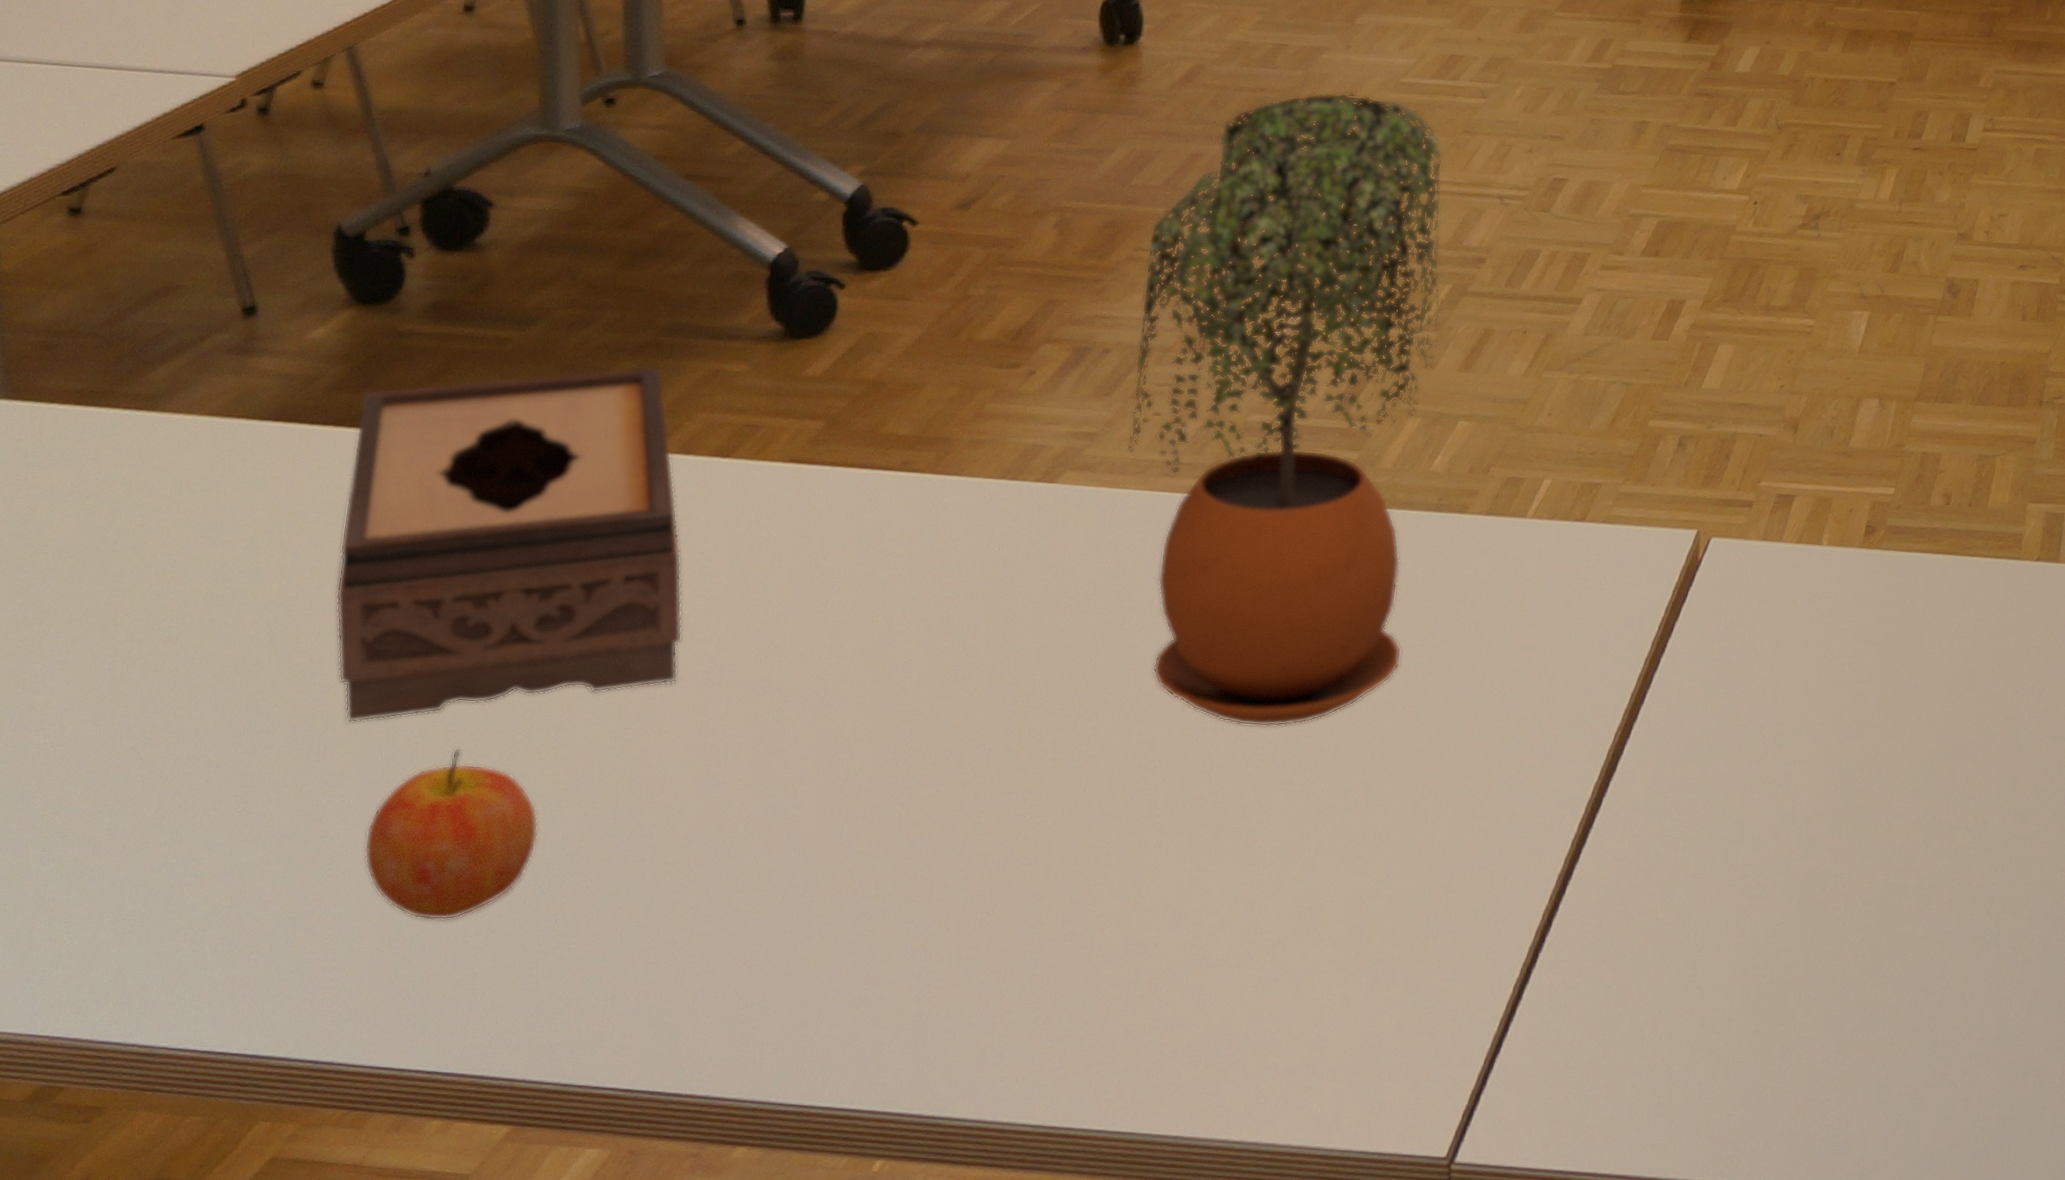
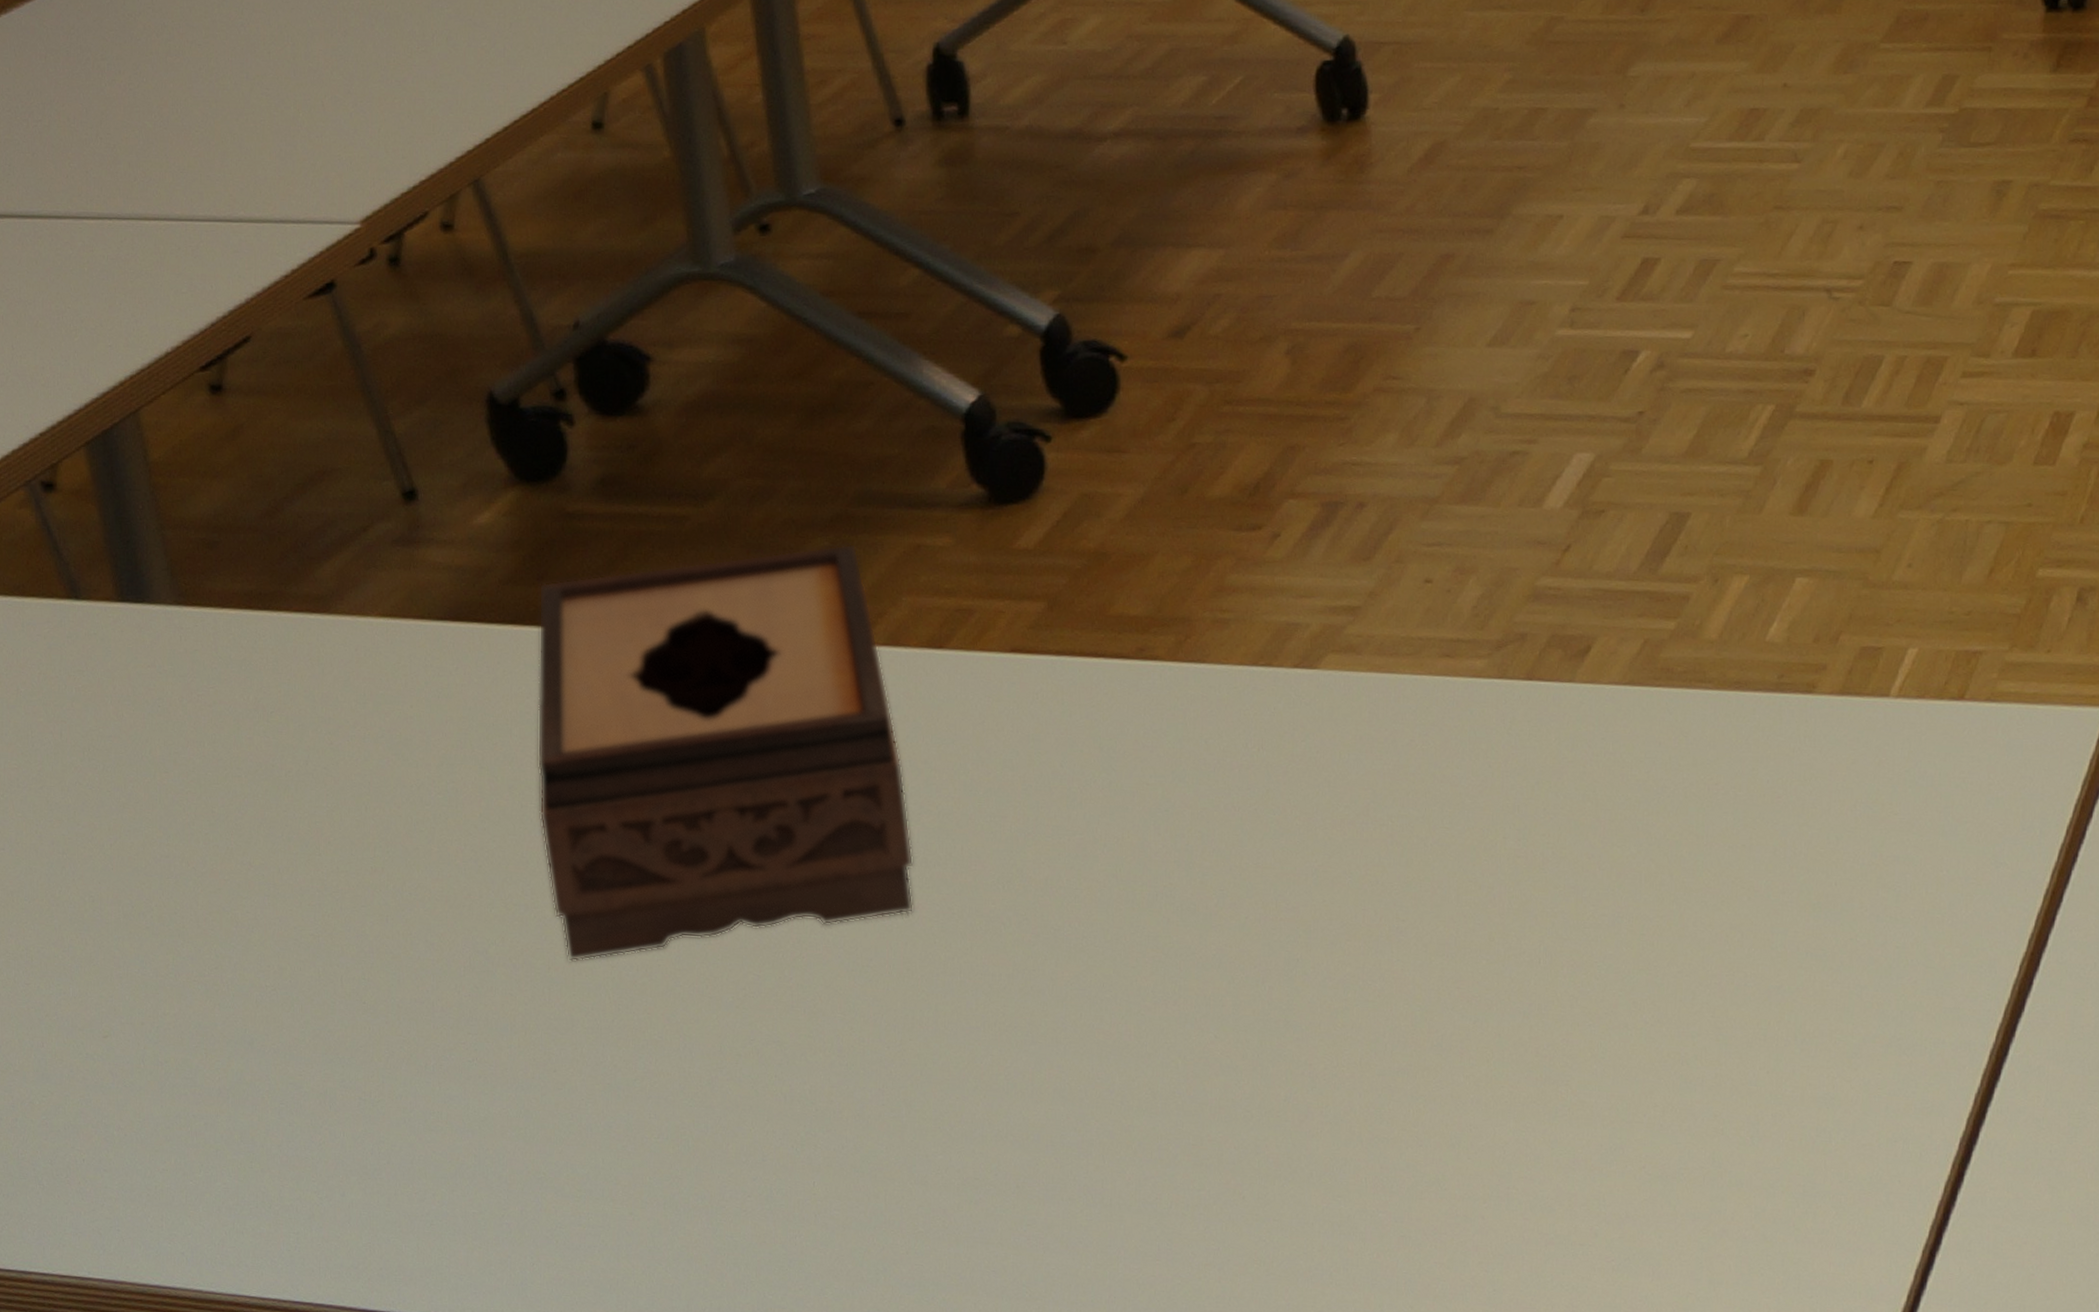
apple: present [364,748,539,921] -> none [604,989,785,1183]
potted plant: present [1128,91,1443,727] -> none [1397,163,1761,960]

